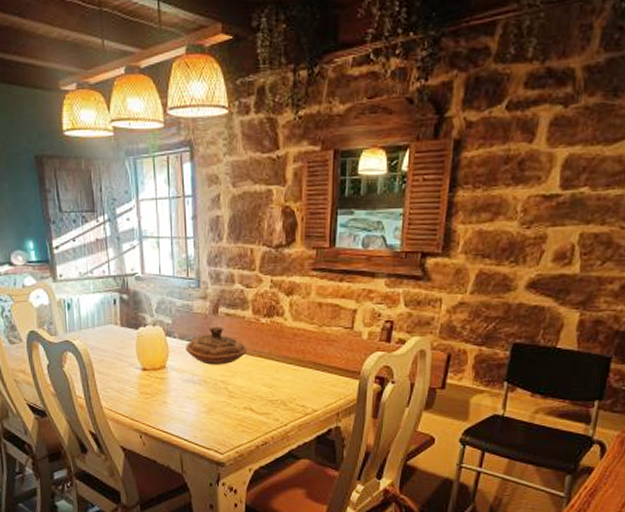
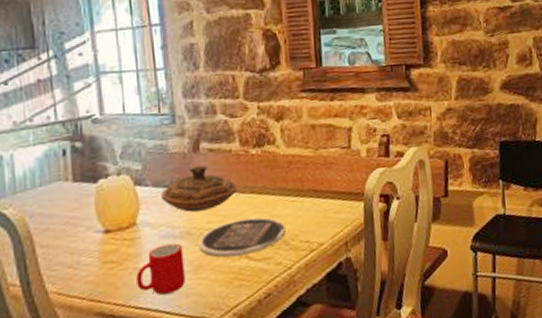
cup: none [164,387,201,426] -> present [136,243,186,295]
plate: none [212,377,285,407] -> present [198,217,286,257]

